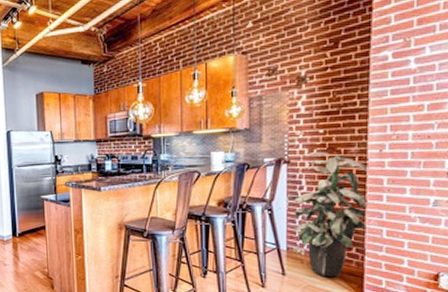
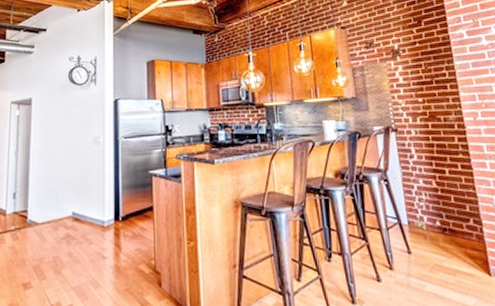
indoor plant: present [288,151,370,278] -> none [401,119,478,254]

